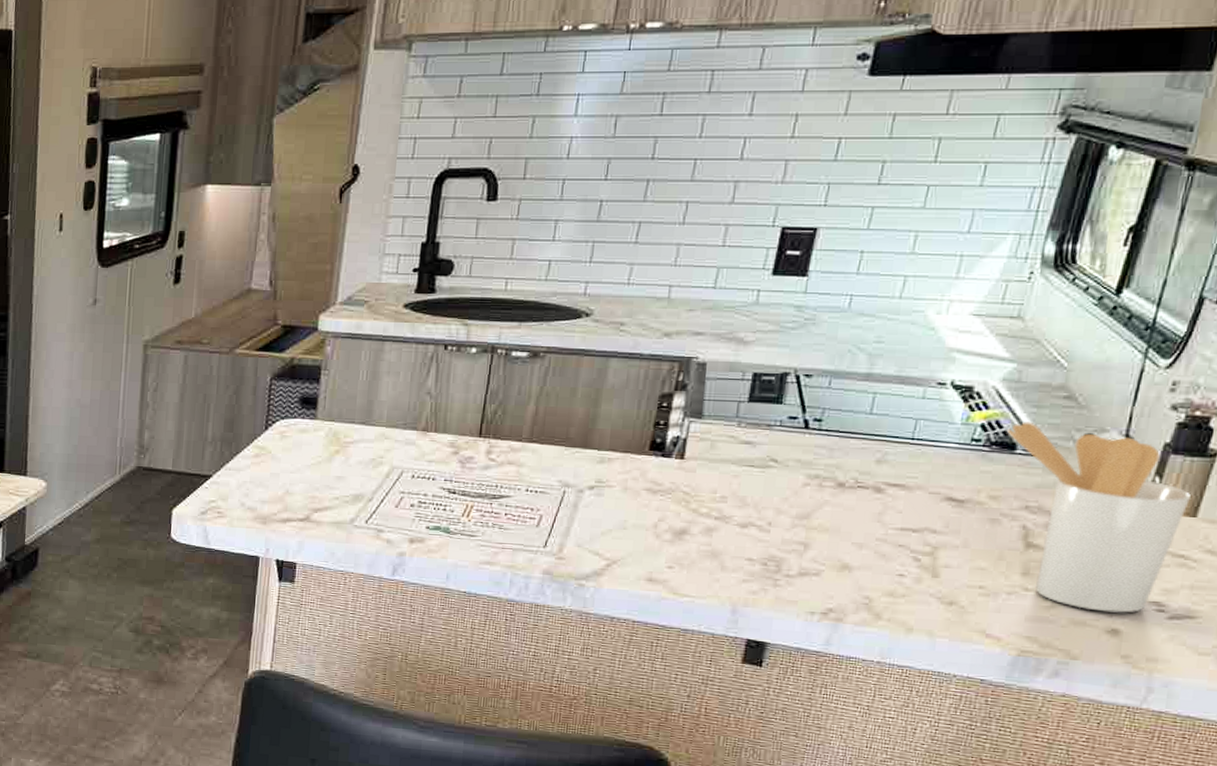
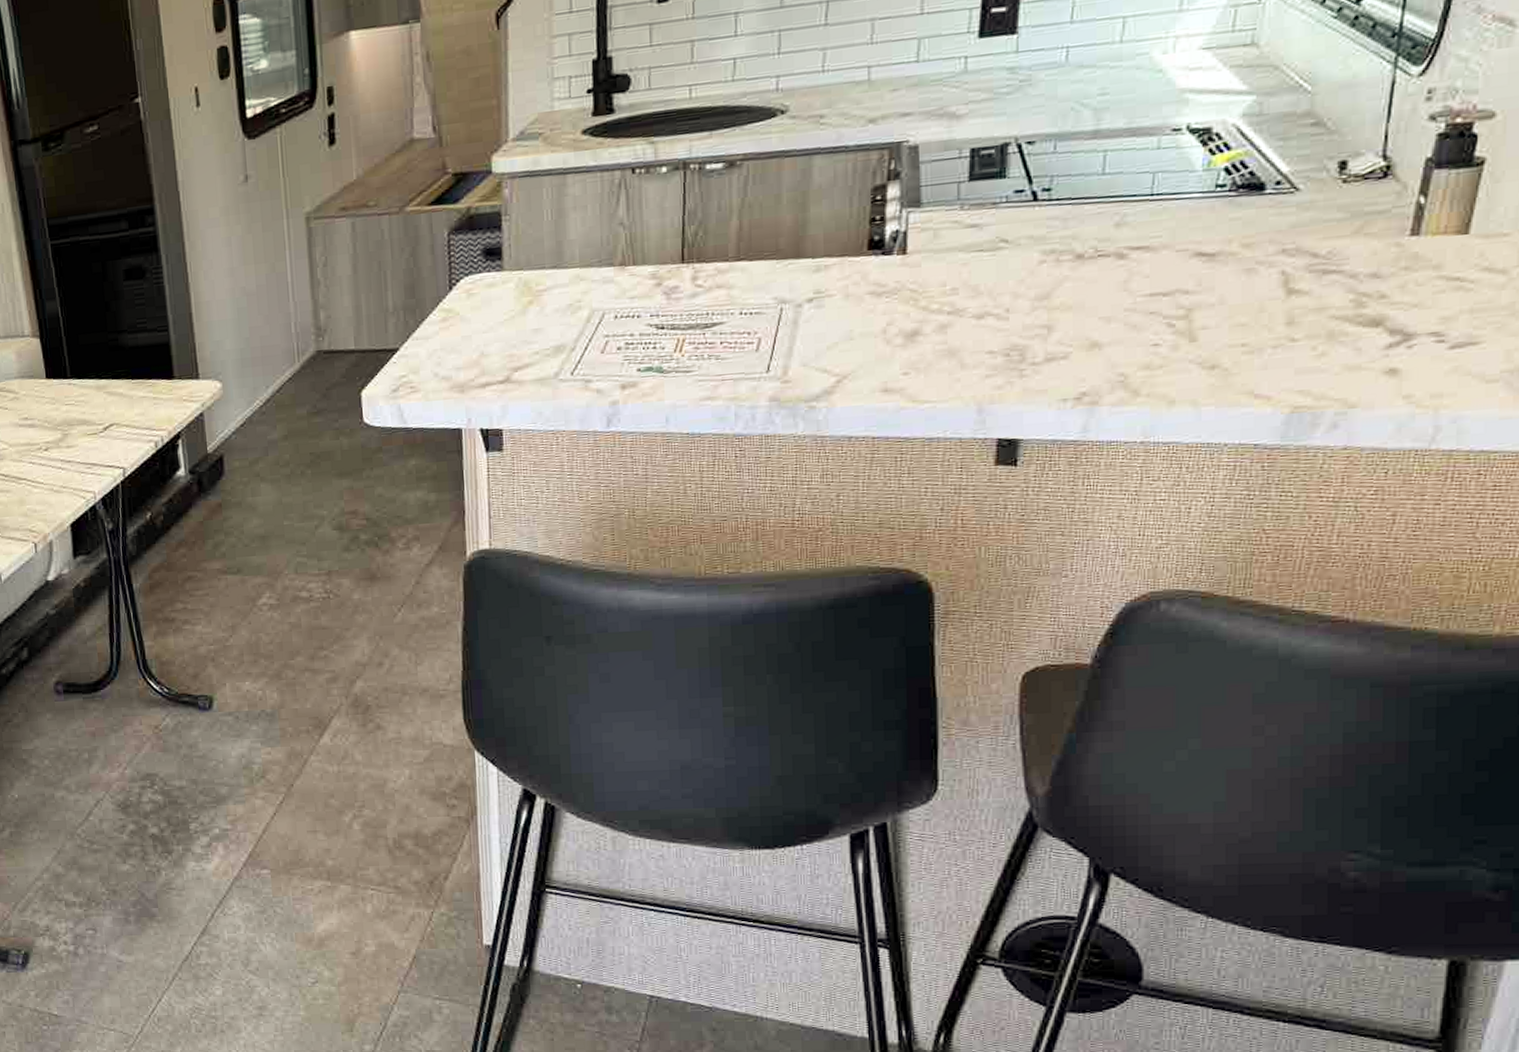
utensil holder: present [1006,421,1192,613] -> none [1252,157,1462,353]

